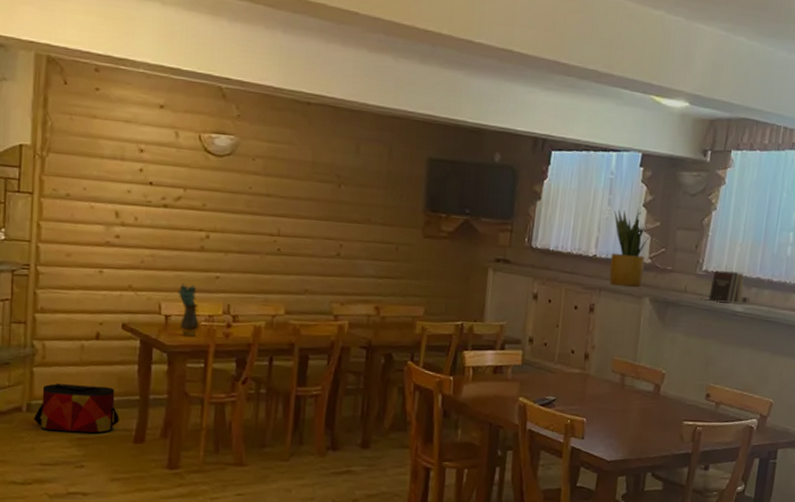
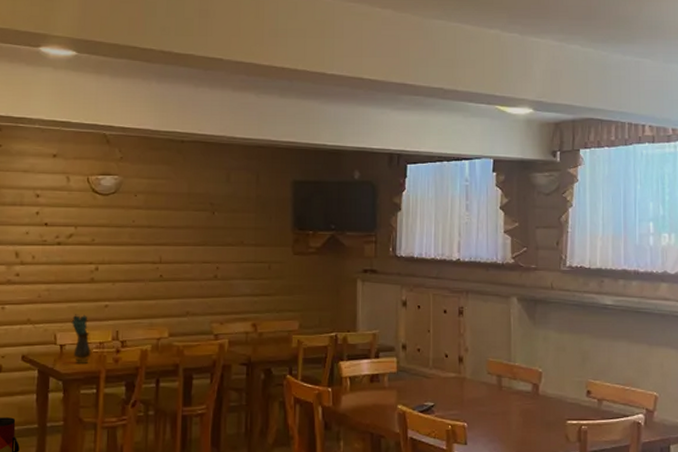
planter: present [609,208,651,288] -> none [472,211,511,288]
books: present [708,270,750,305] -> none [576,264,619,298]

